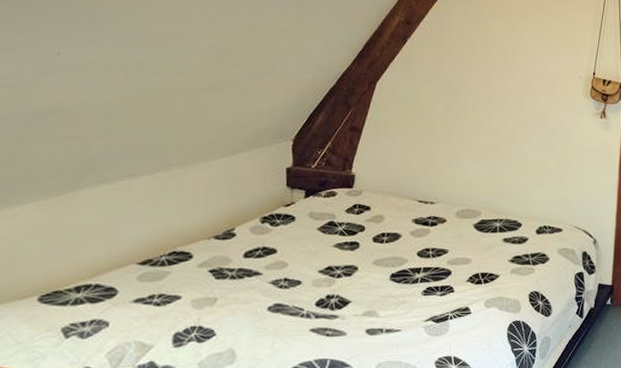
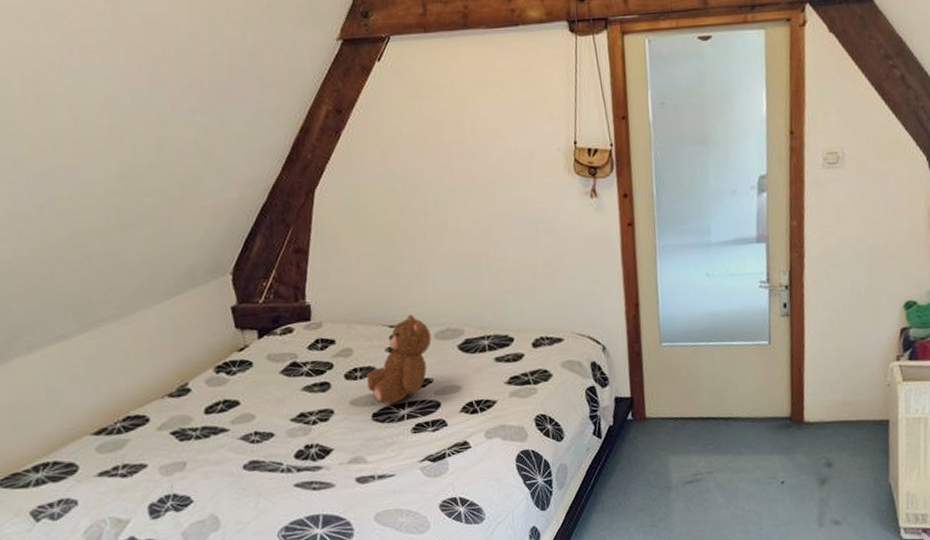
teddy bear: none [391,193,453,268] -> present [366,314,432,405]

